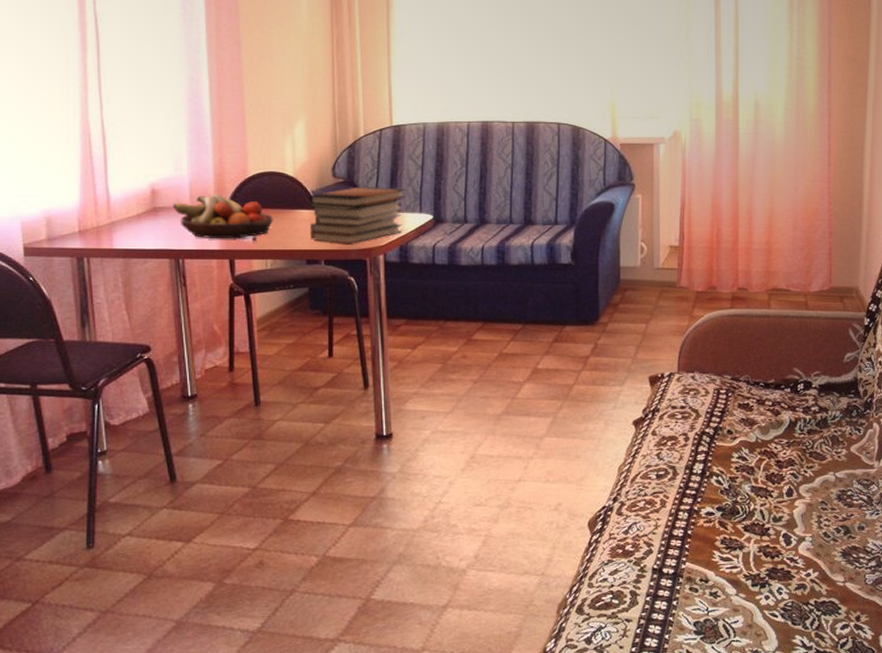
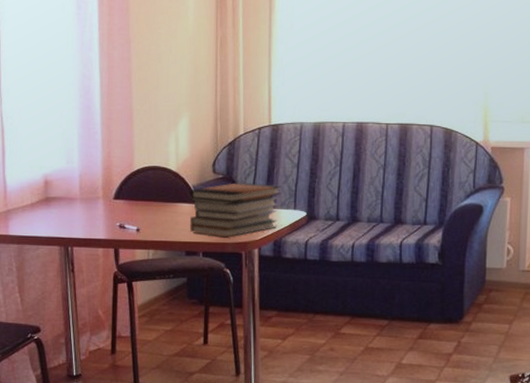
fruit bowl: present [173,194,273,239] -> none [64,186,156,229]

